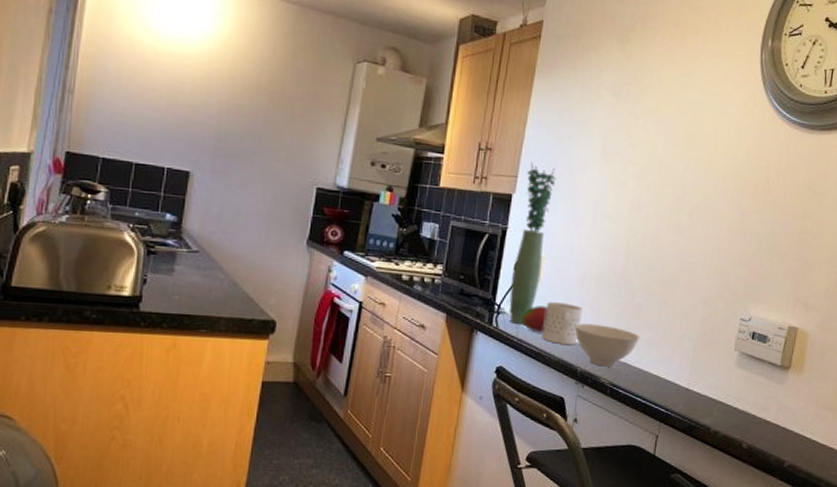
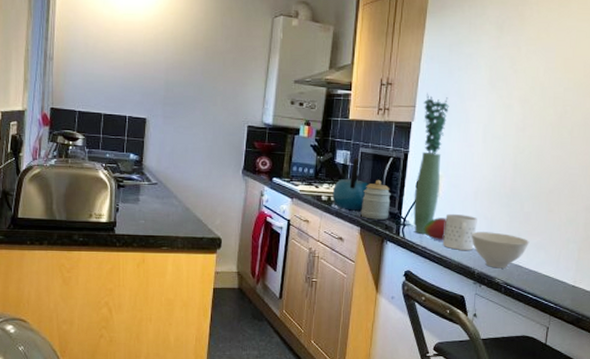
kettle: none [415,232,459,294] -> present [332,158,369,211]
jar: none [447,258,485,306] -> present [361,179,391,220]

